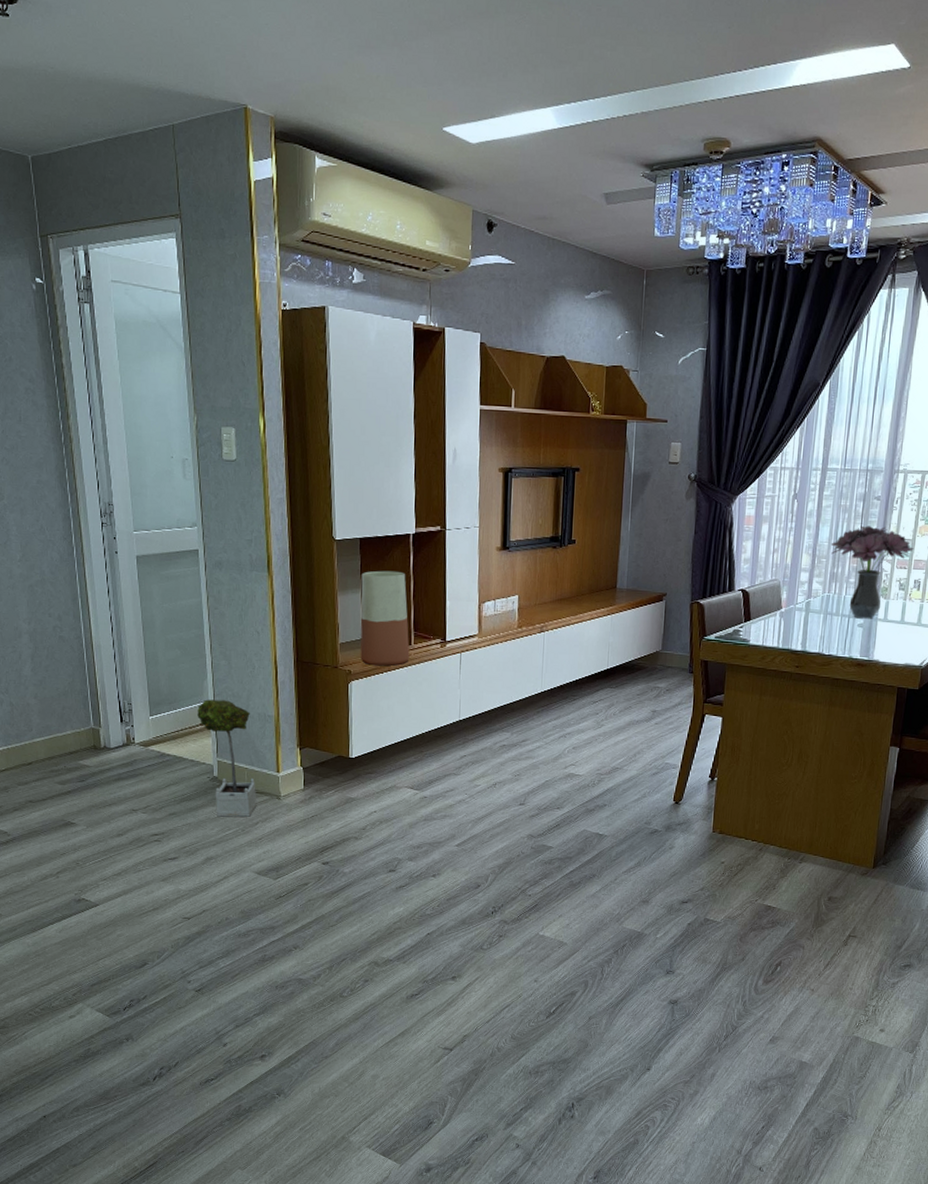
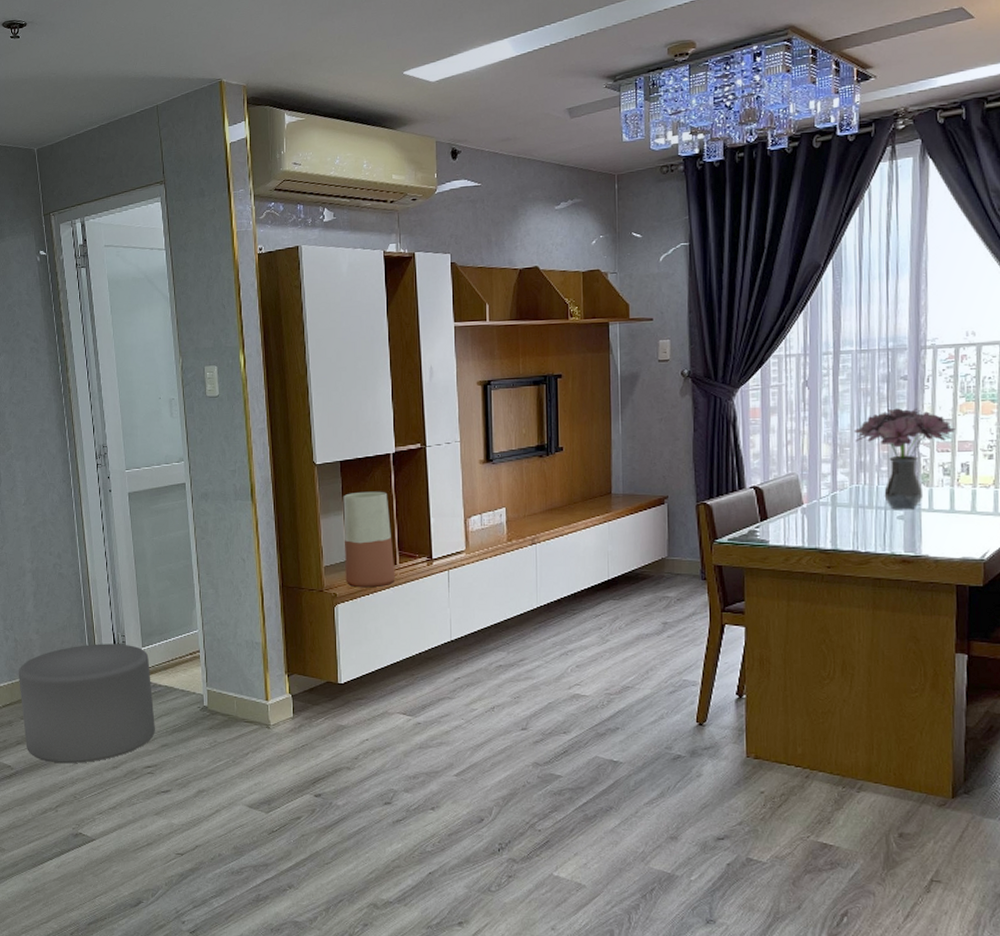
pouf: none [14,711,163,830] -> present [18,644,155,763]
potted tree: present [197,699,257,817] -> none [187,628,247,748]

